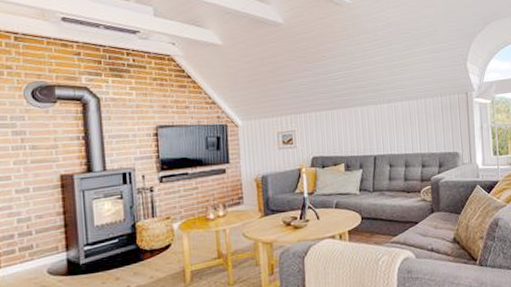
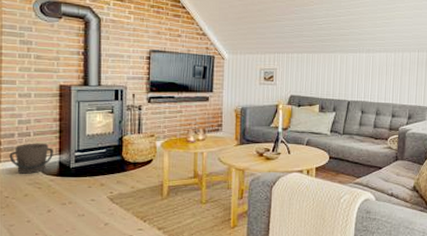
bucket: none [10,240,61,278] -> present [9,143,54,174]

